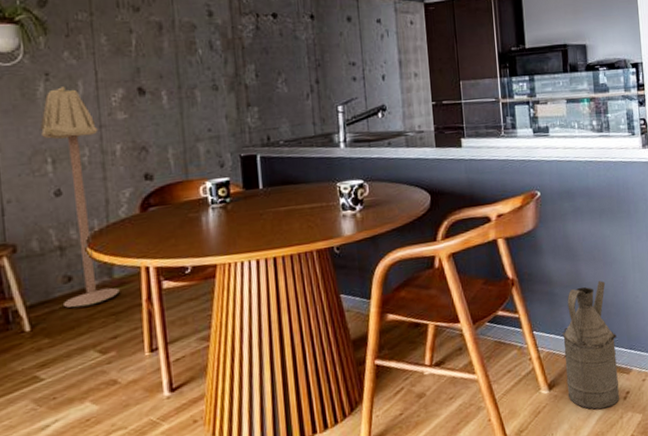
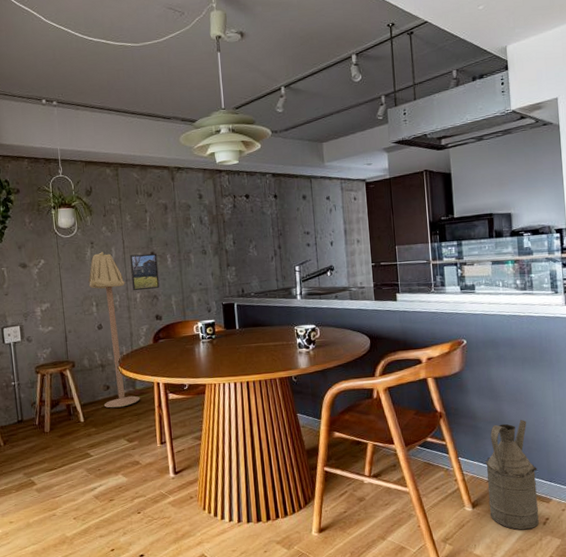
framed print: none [105,88,151,142] -> present [129,253,160,291]

